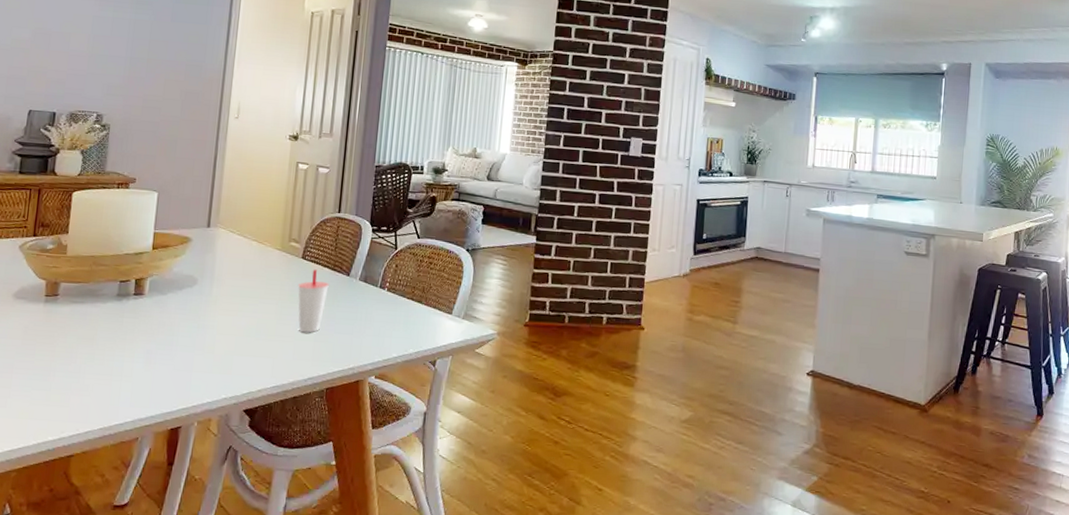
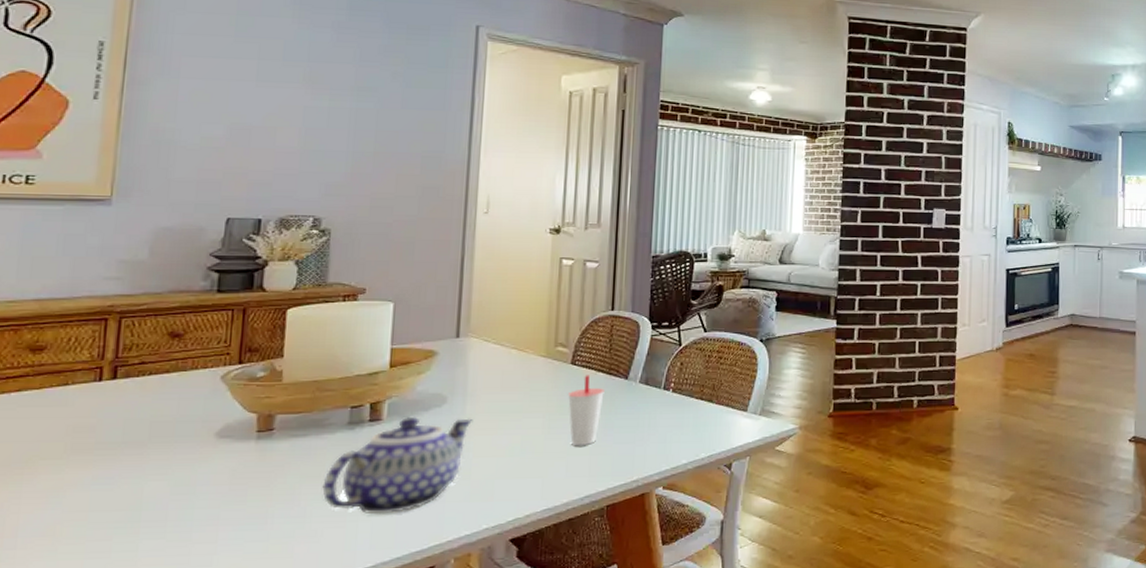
teapot: none [94,293,218,377] -> present [322,416,473,515]

